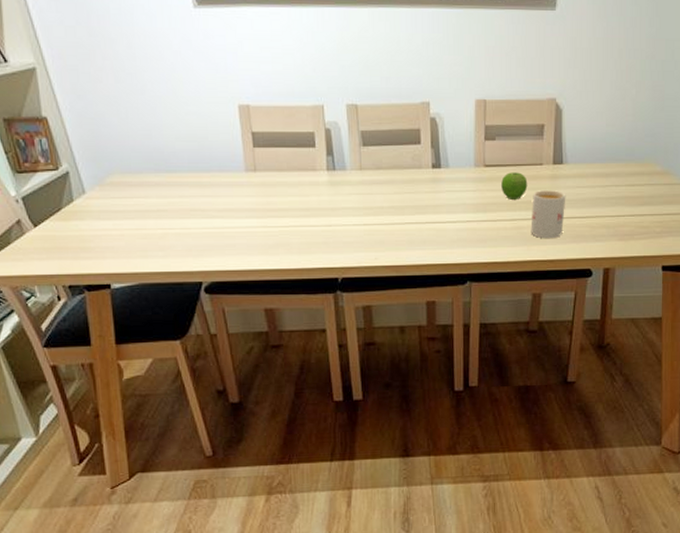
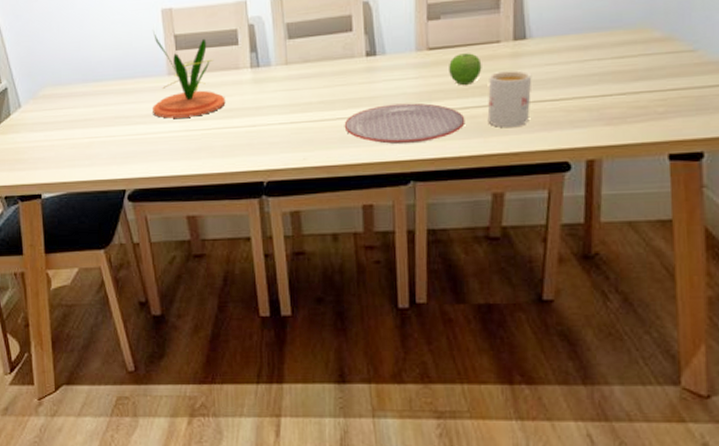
plant: none [230,125,303,214] -> present [152,30,226,119]
plate: none [412,213,513,249] -> present [344,102,465,145]

